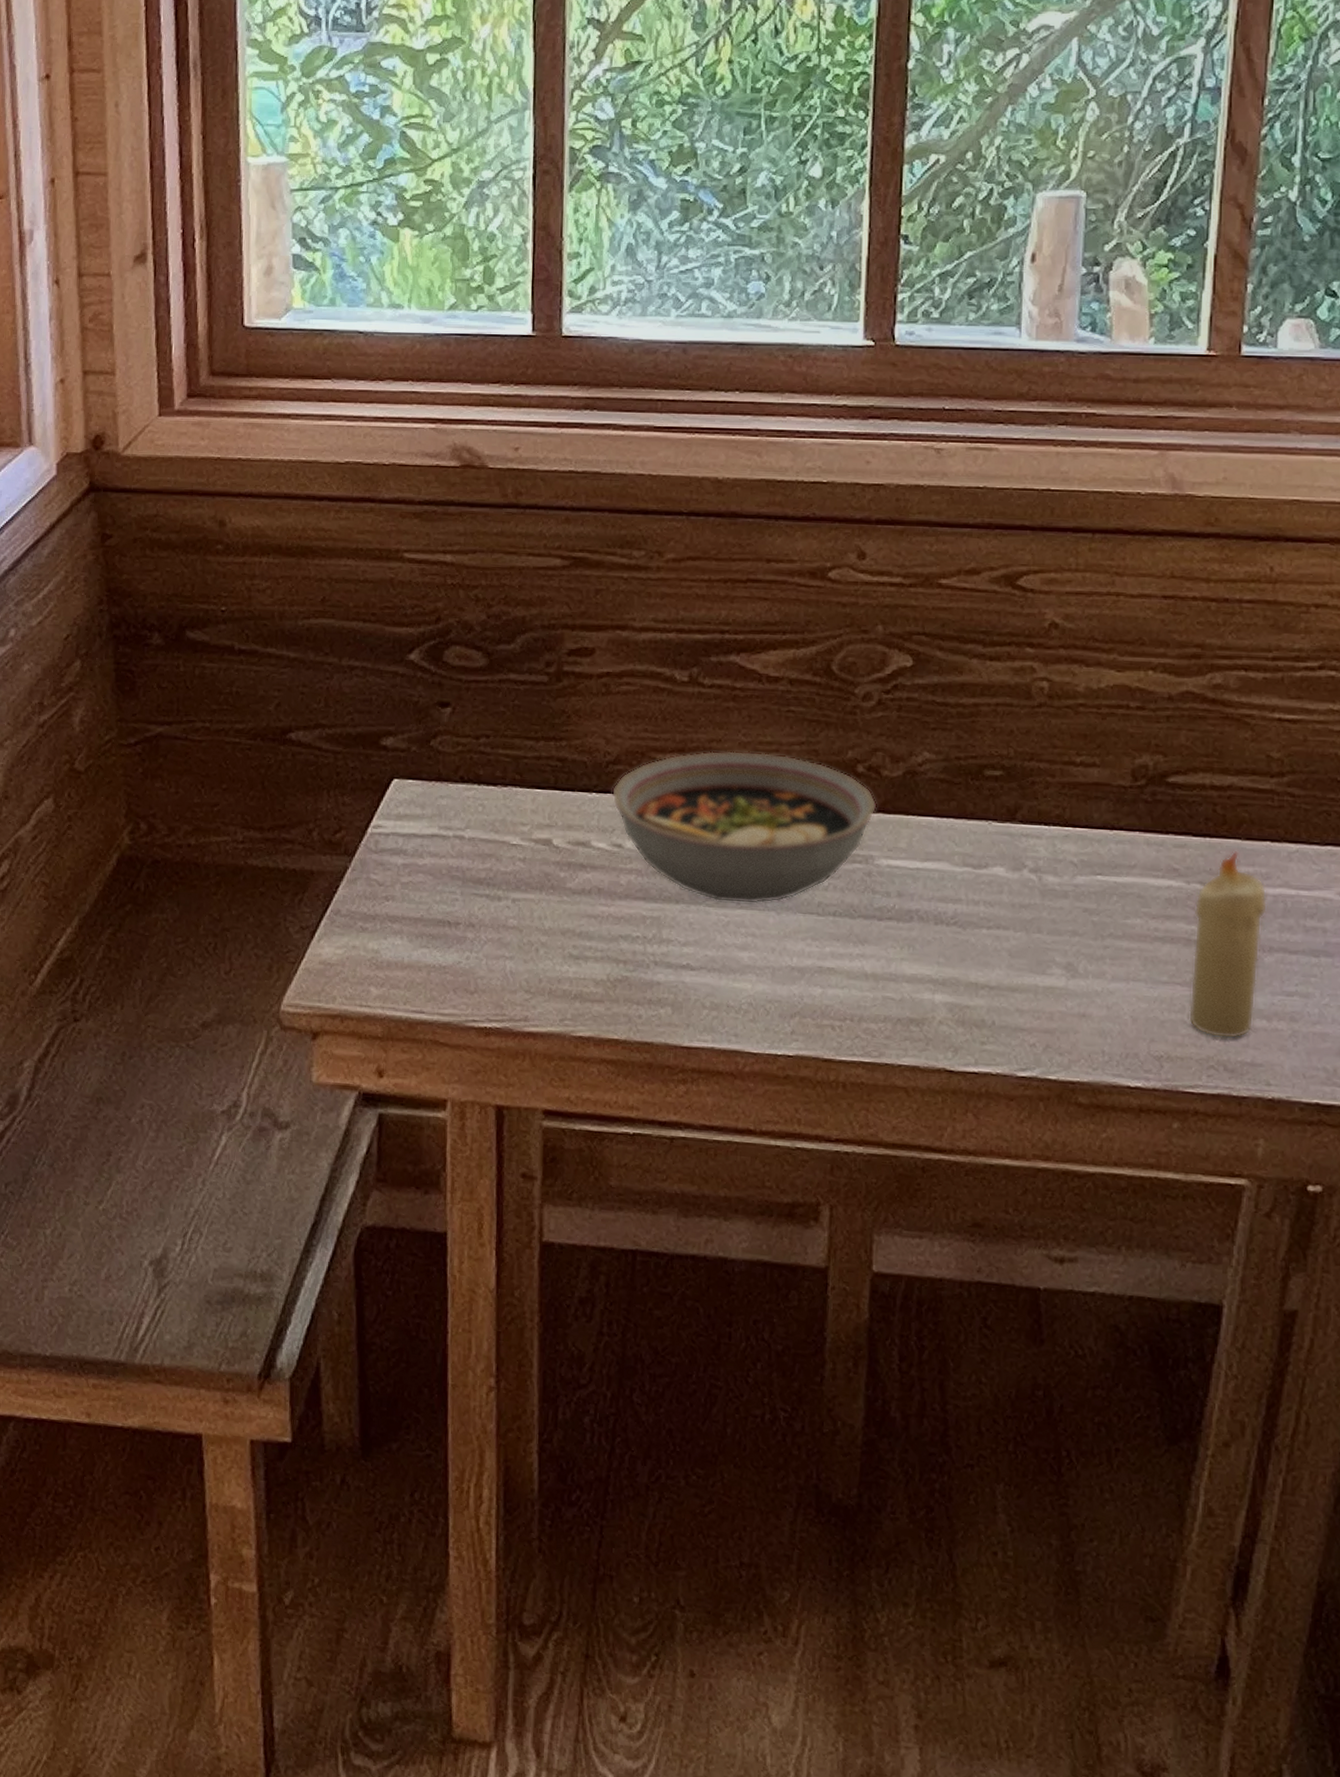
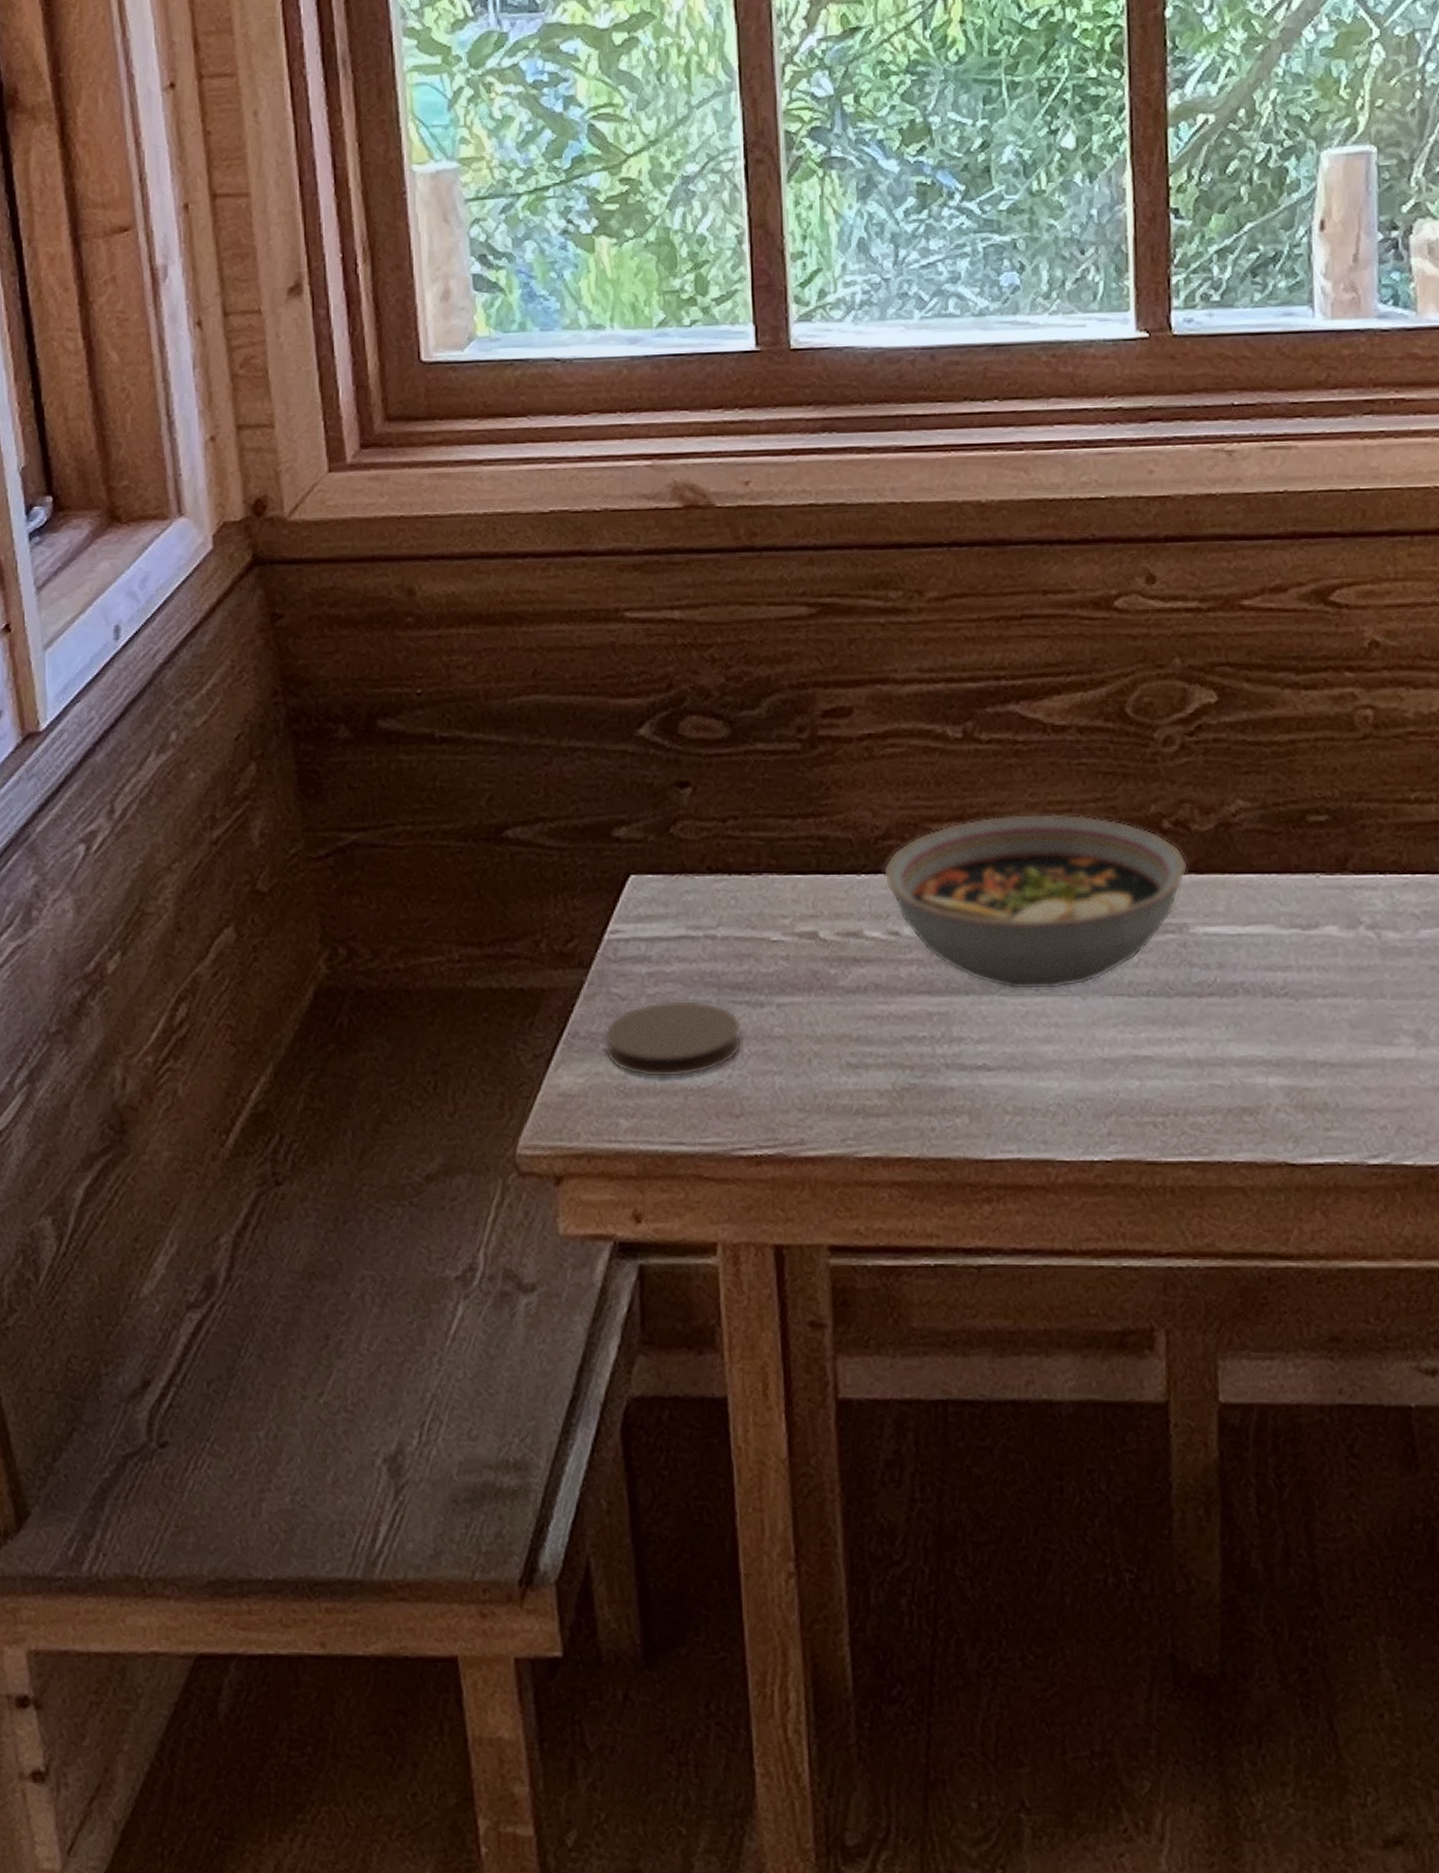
coaster: none [362,889,481,956] -> present [604,1000,742,1078]

